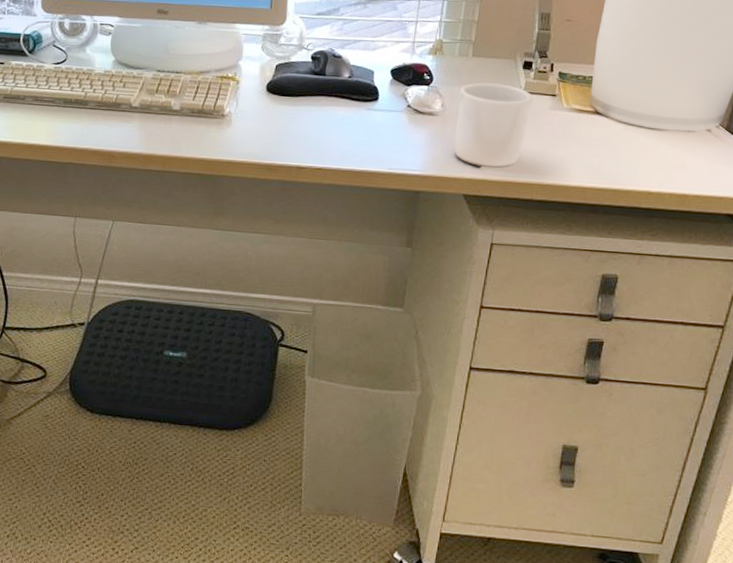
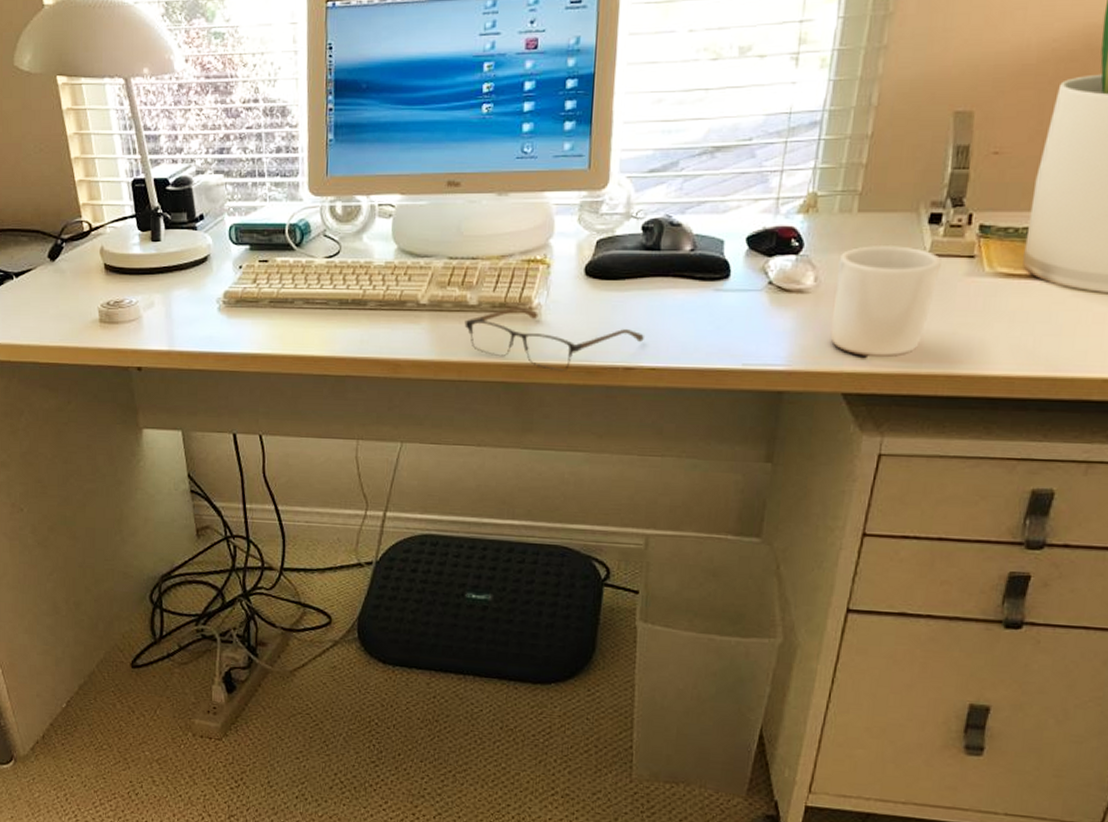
eyeglasses: none [168,113,313,168] -> present [464,307,644,372]

